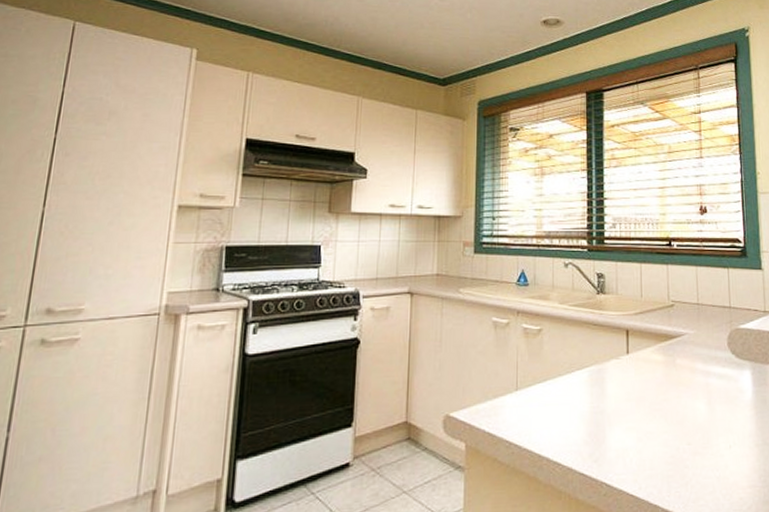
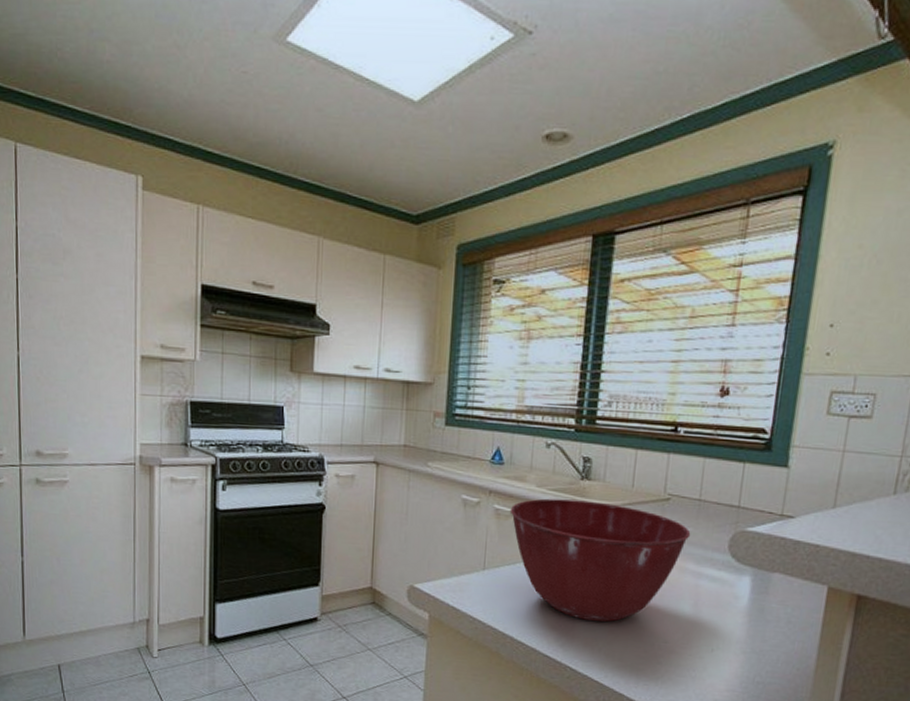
mixing bowl: none [537,313,695,431] -> present [509,498,691,622]

